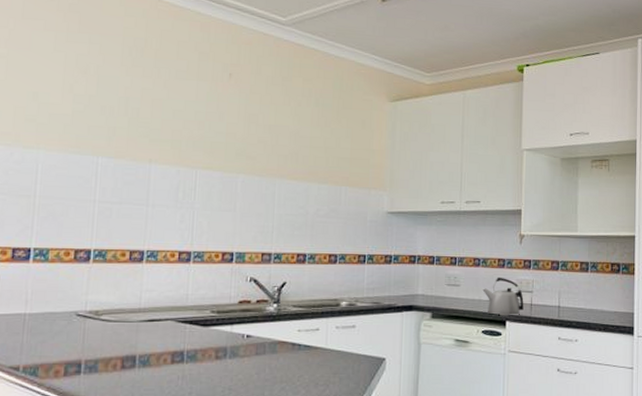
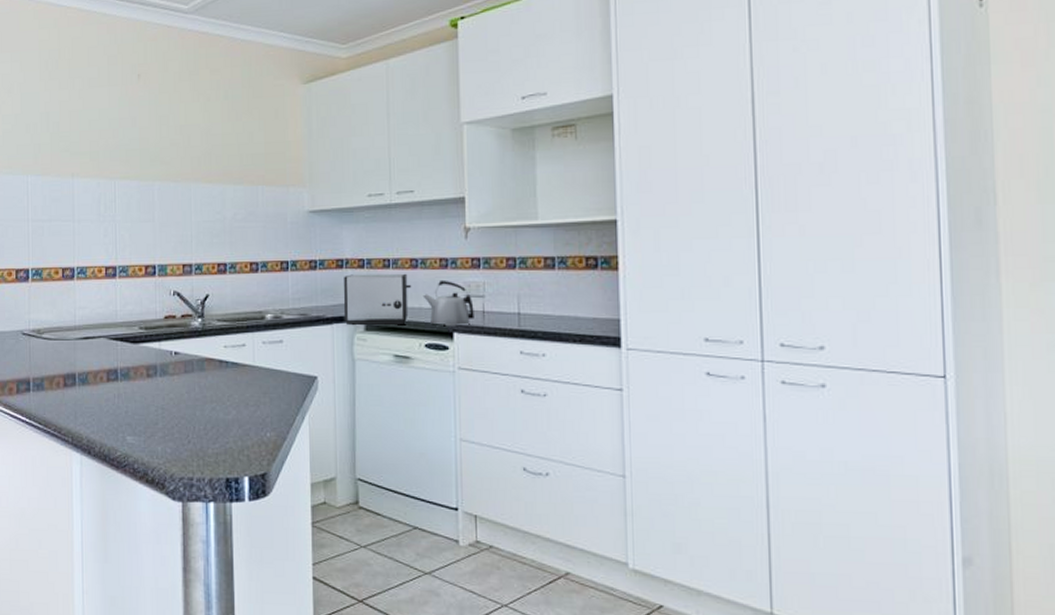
toaster: none [413,269,474,314] -> present [343,273,412,326]

